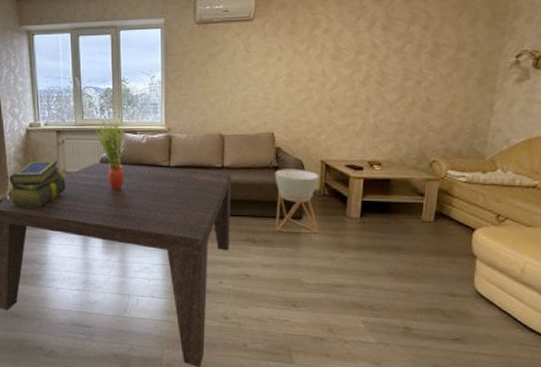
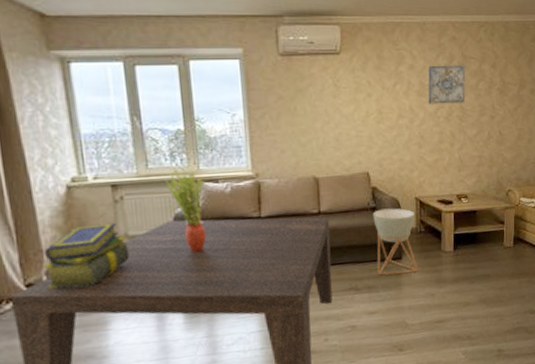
wall art: none [343,27,390,68] -> present [427,64,466,105]

